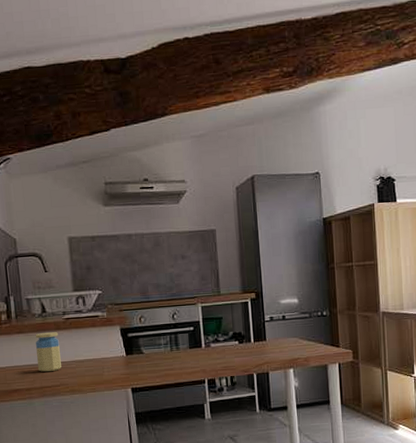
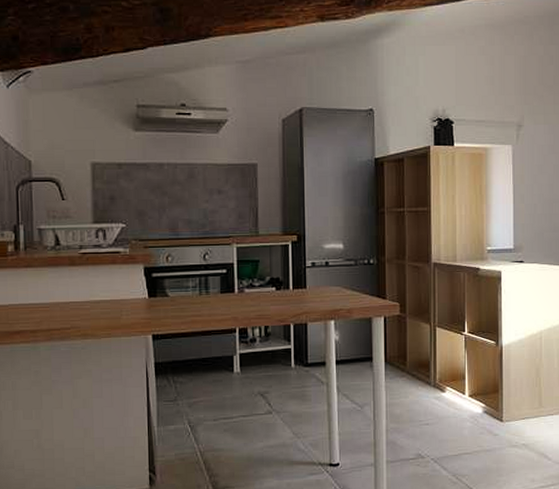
jar: present [35,332,62,373] -> none [45,268,74,313]

